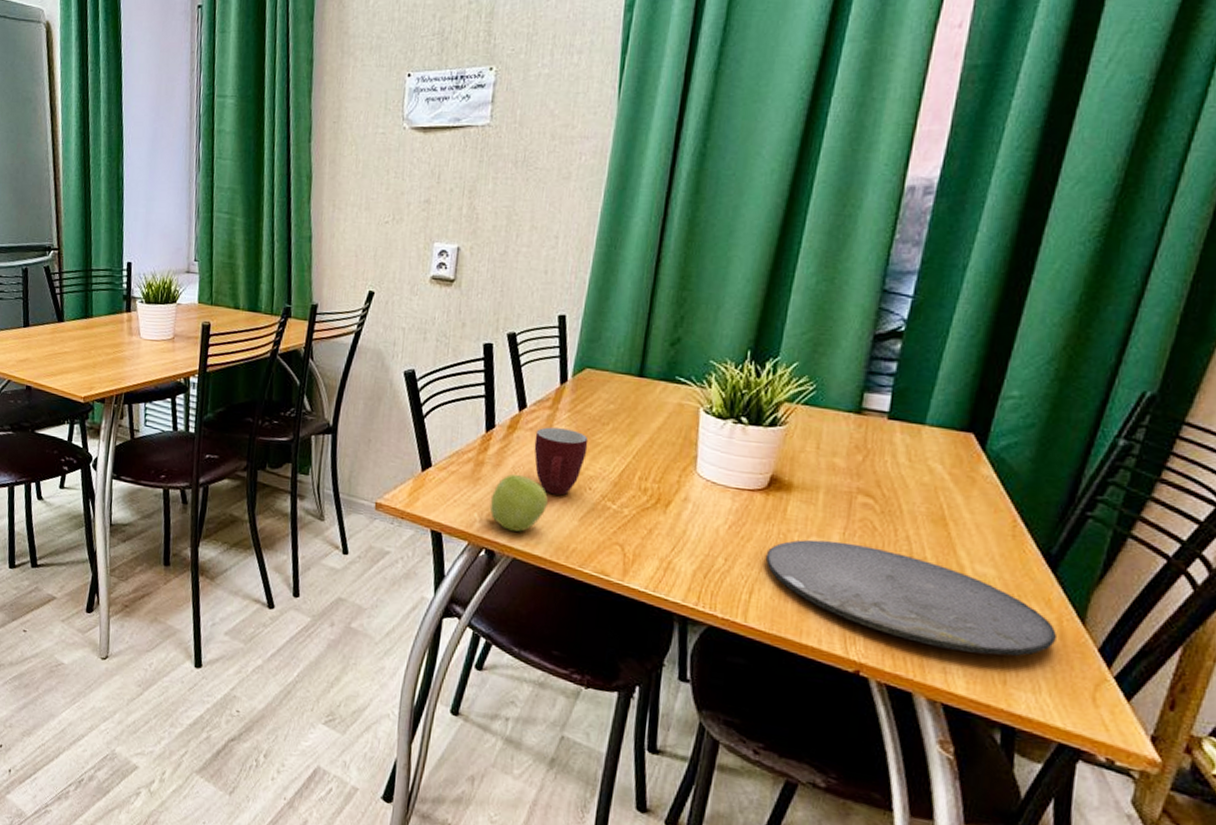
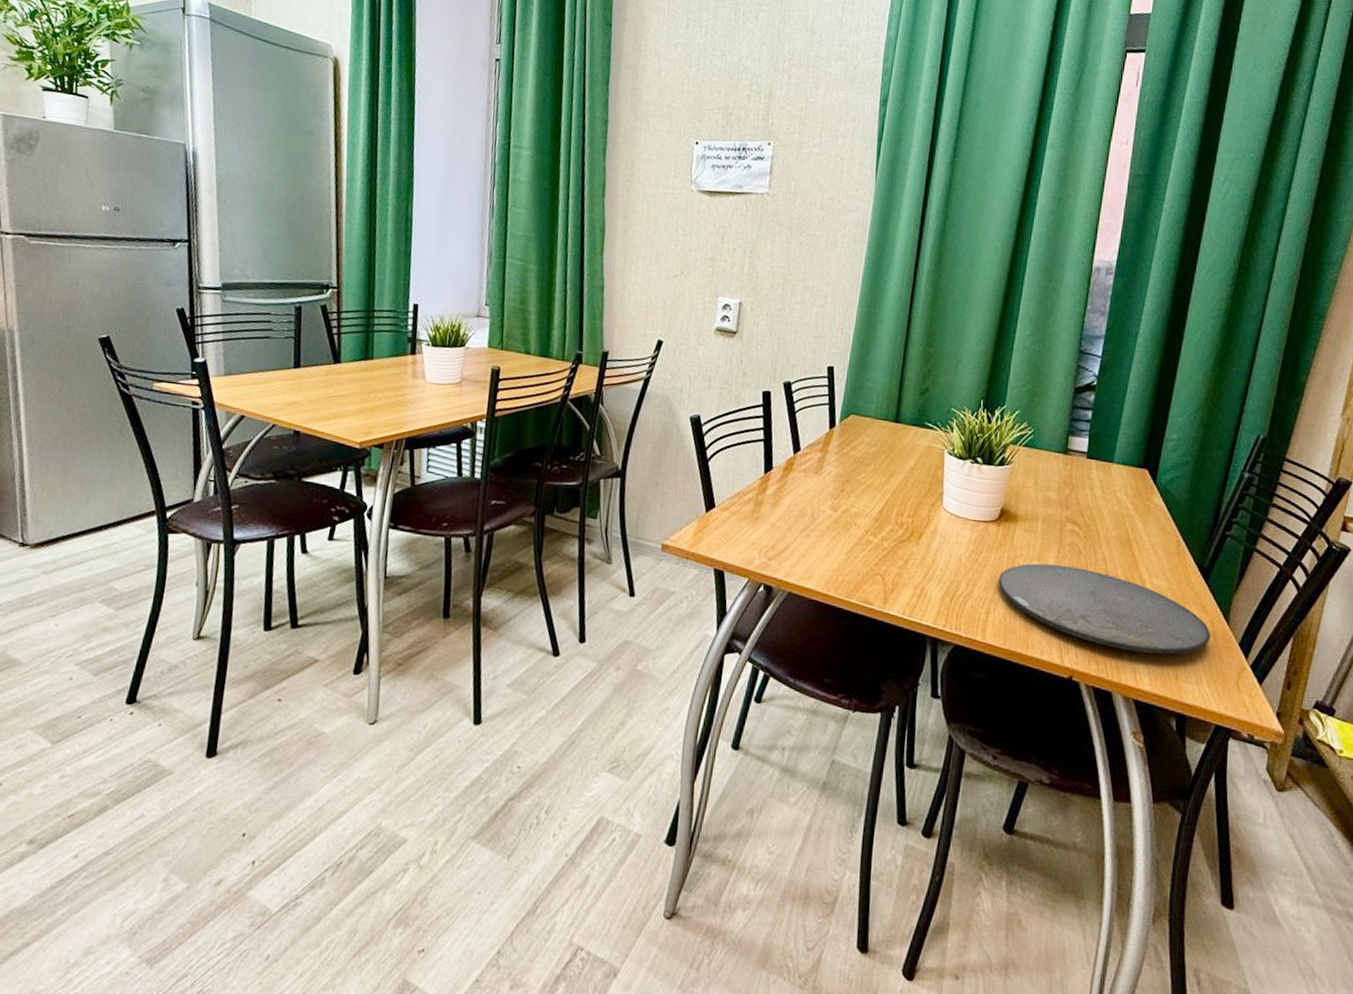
apple: present [489,474,548,532] -> none [767,512,819,567]
mug: present [534,427,589,496] -> none [807,468,854,532]

